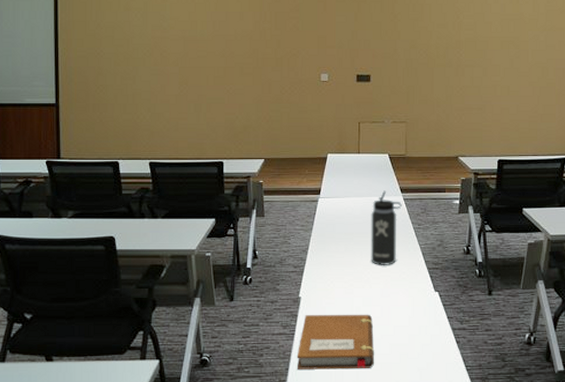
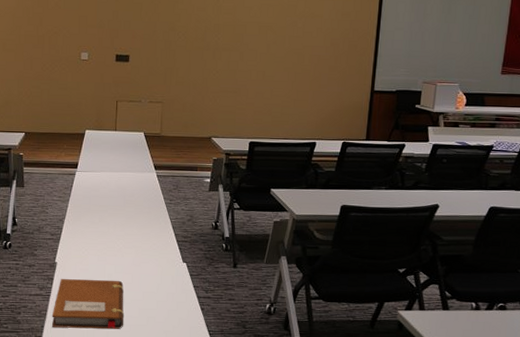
thermos bottle: present [371,190,402,266] -> none [123,167,155,238]

